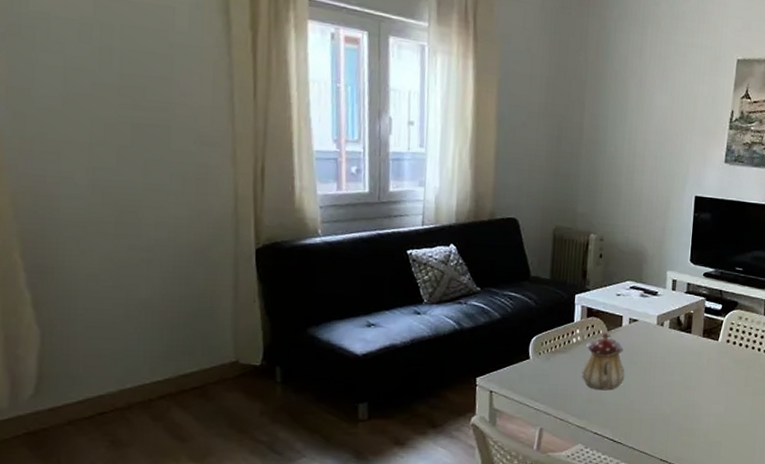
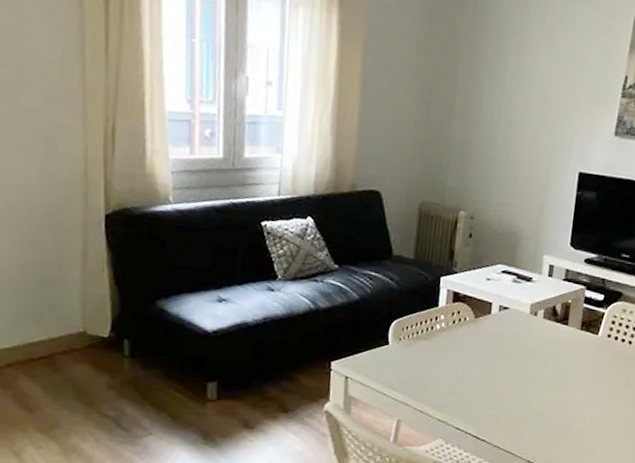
teapot: present [581,332,625,391] -> none [444,320,493,383]

